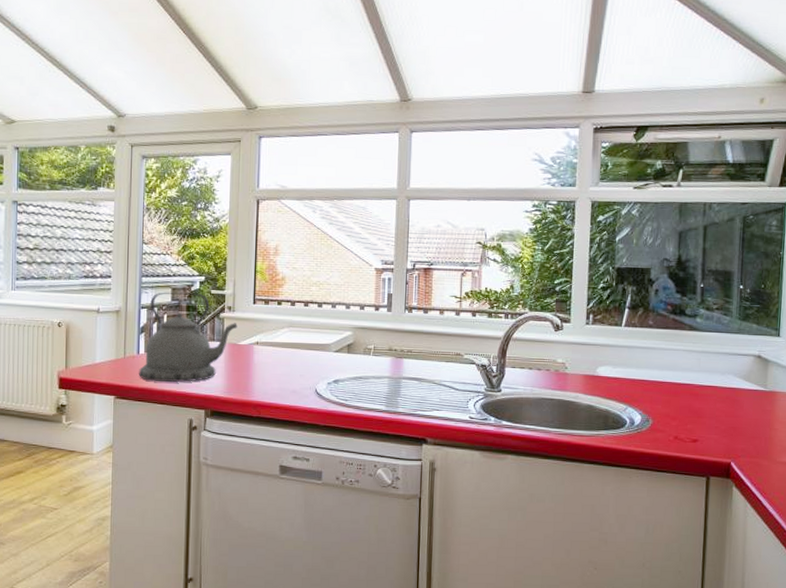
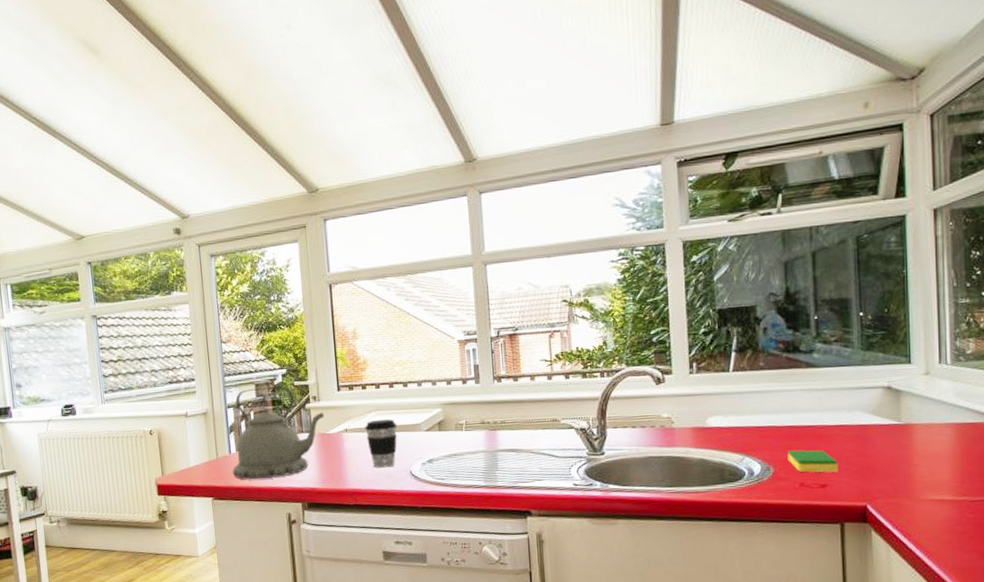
coffee cup: none [276,336,308,384] -> present [365,419,397,468]
dish sponge: none [665,405,710,429] -> present [787,449,839,473]

